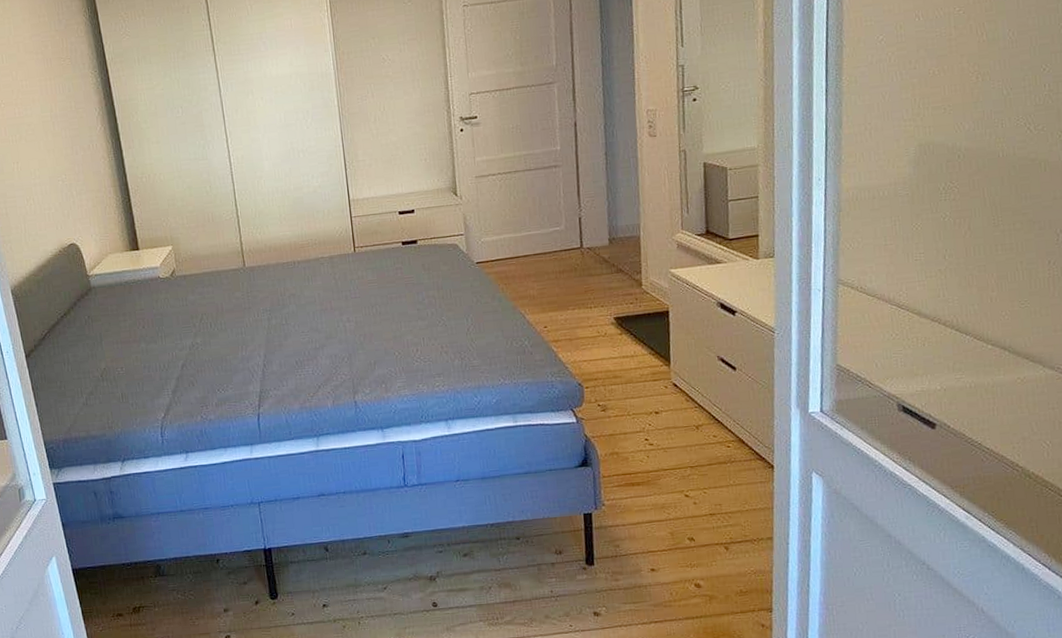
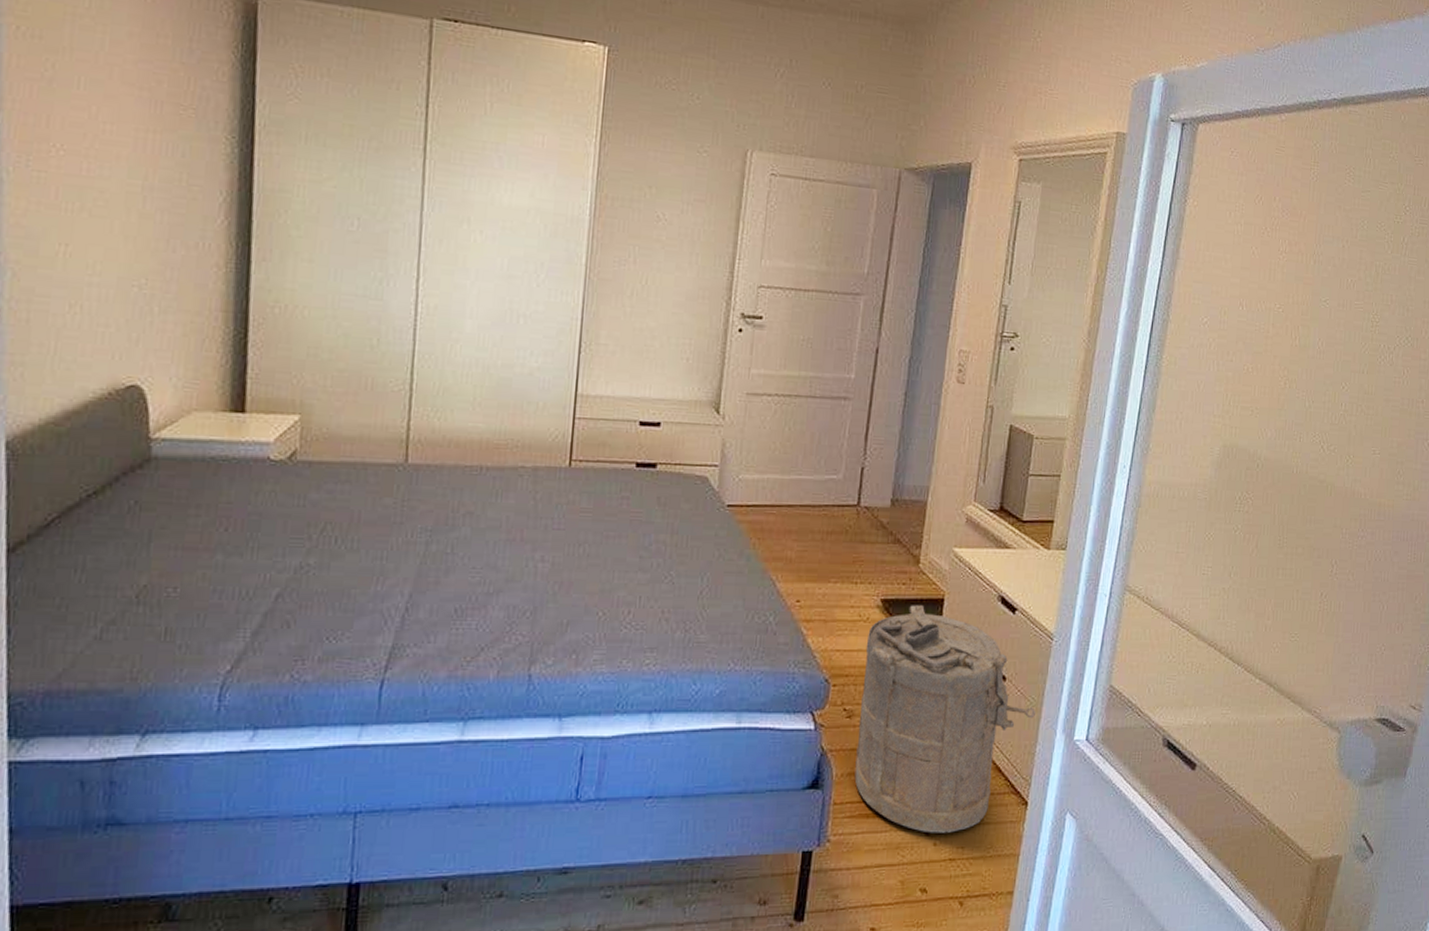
laundry hamper: none [607,318,768,495] -> present [854,605,1035,833]

